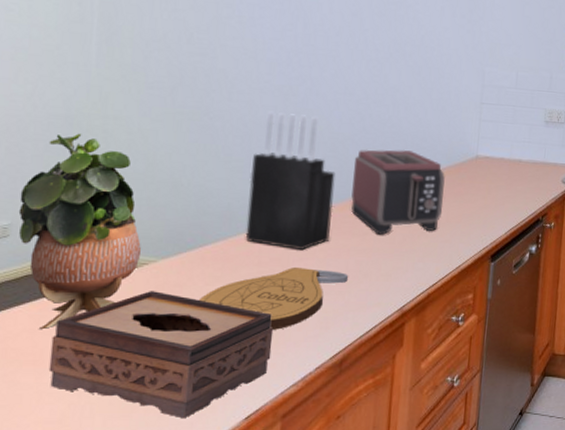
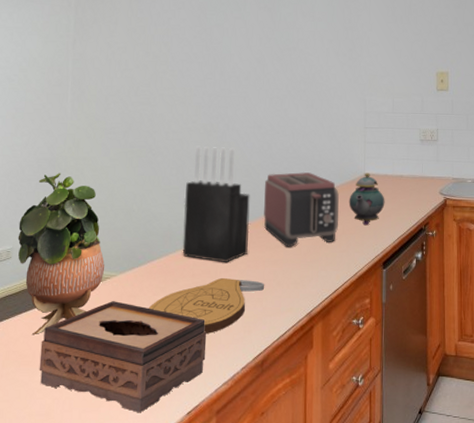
teapot: none [456,154,499,214] -> present [349,173,385,226]

